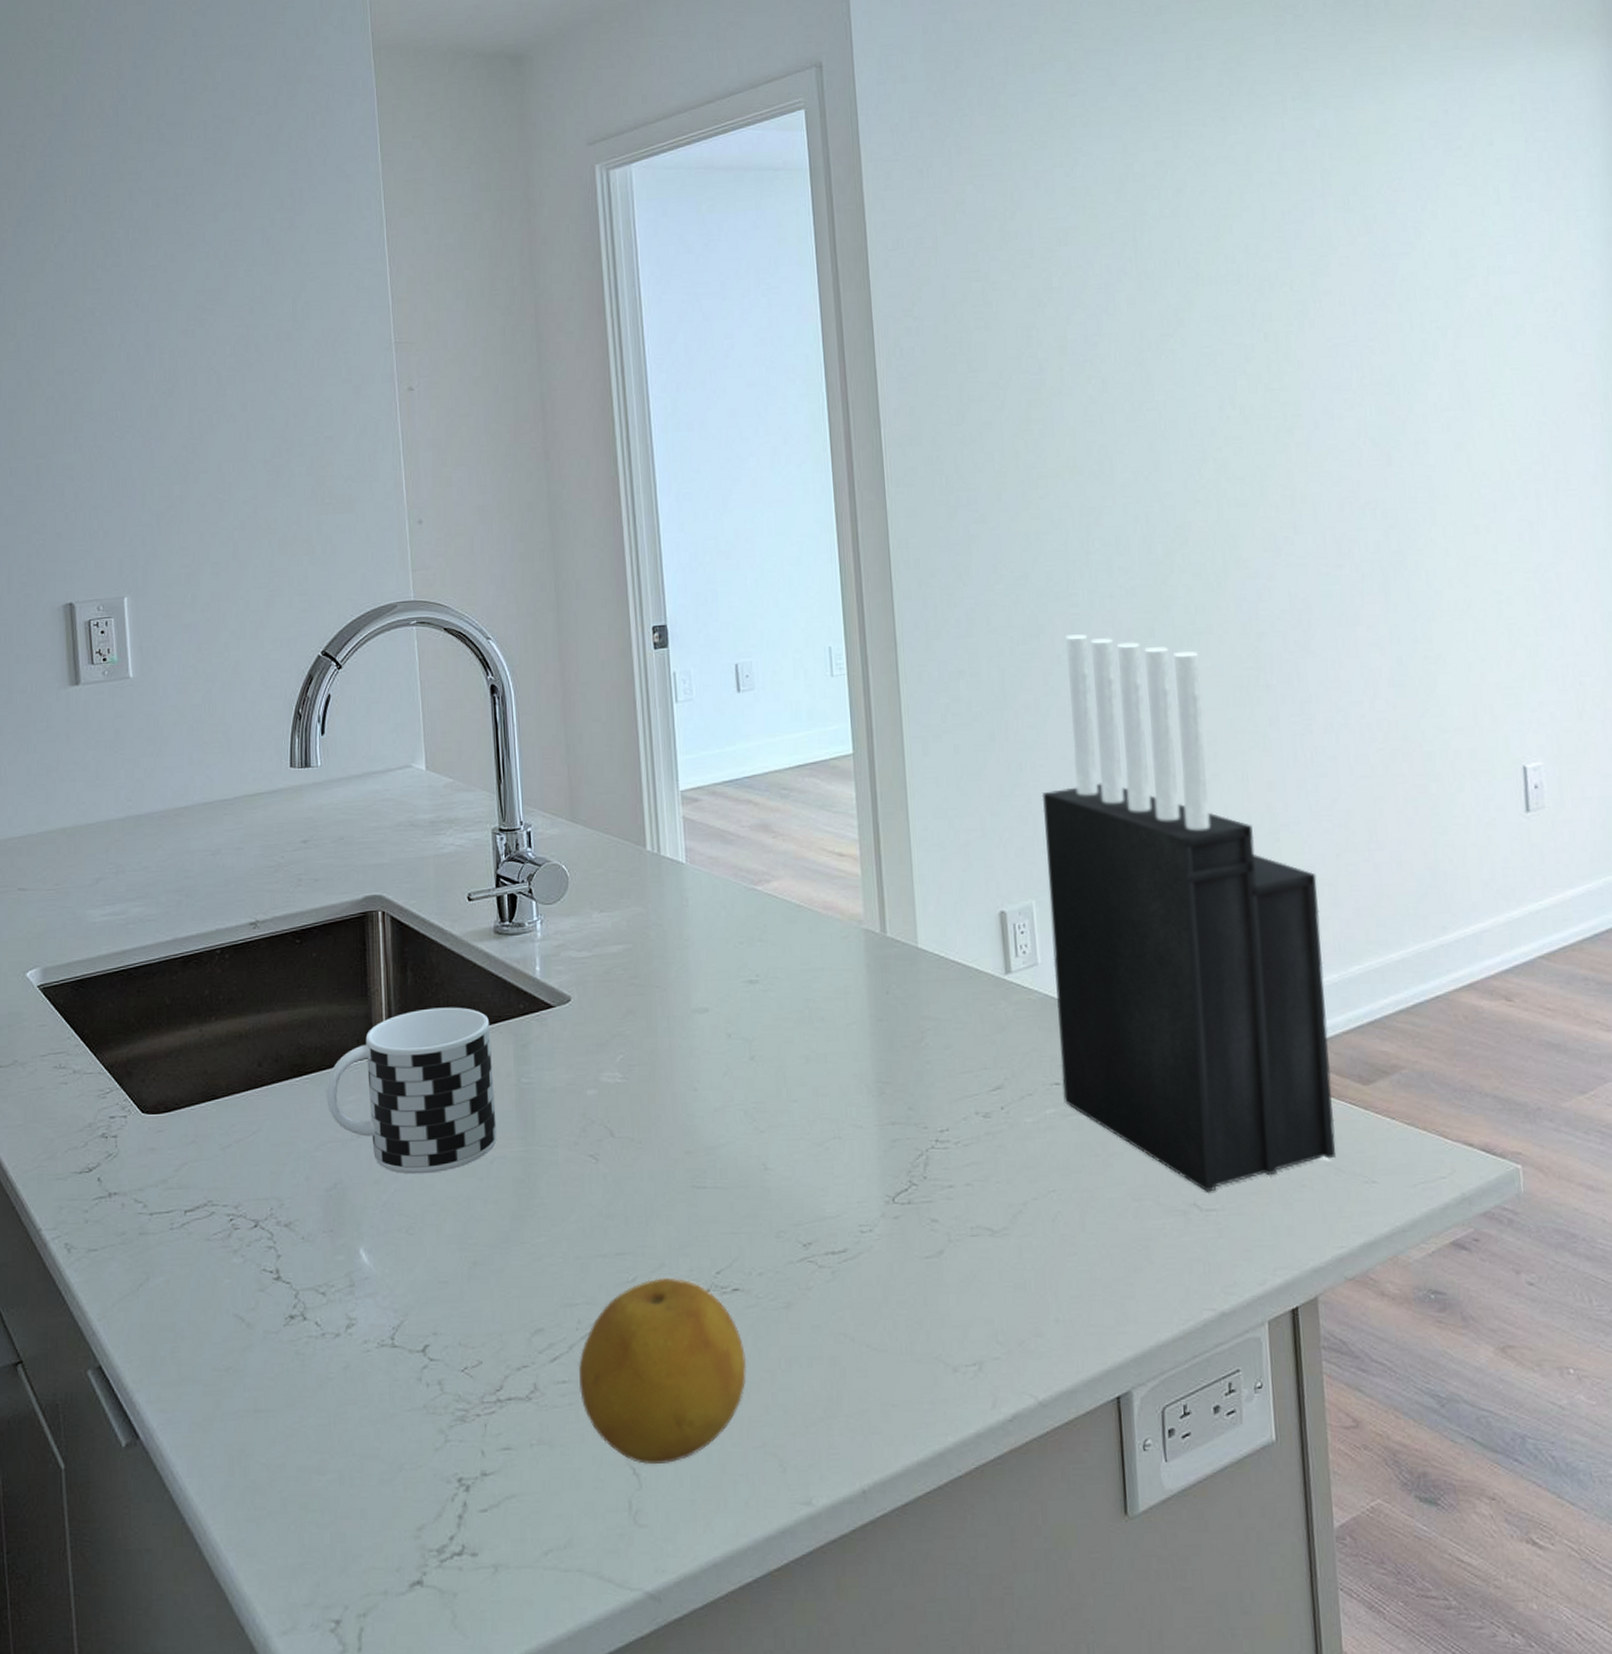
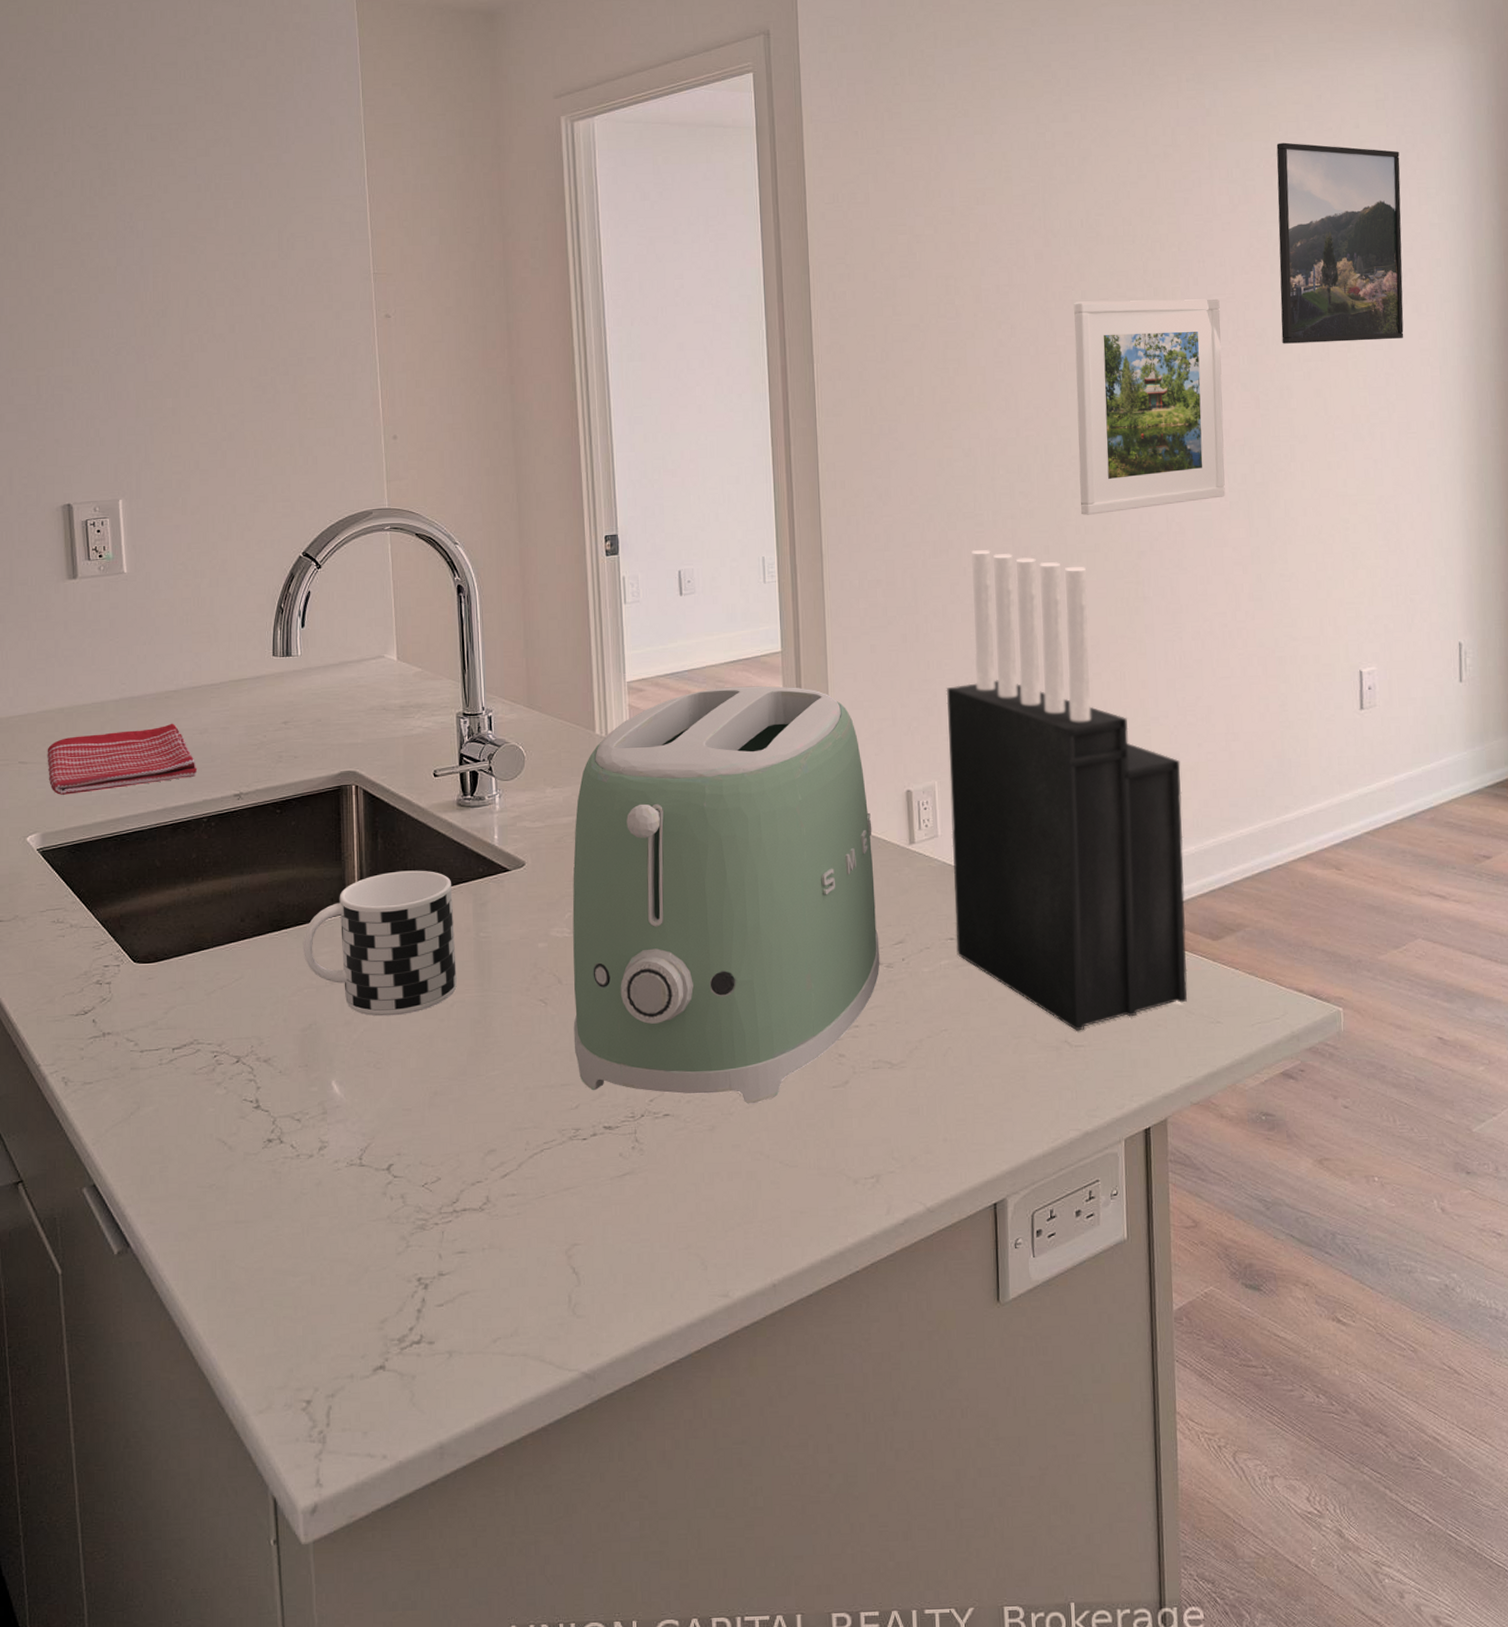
dish towel: none [48,843,210,925] -> present [47,723,198,795]
fruit: present [579,1278,747,1465] -> none [526,1105,675,1265]
toaster: none [624,793,976,1278] -> present [572,686,880,1104]
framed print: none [1173,343,1357,593] -> present [1074,299,1226,515]
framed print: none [1398,164,1557,392] -> present [1276,142,1404,344]

